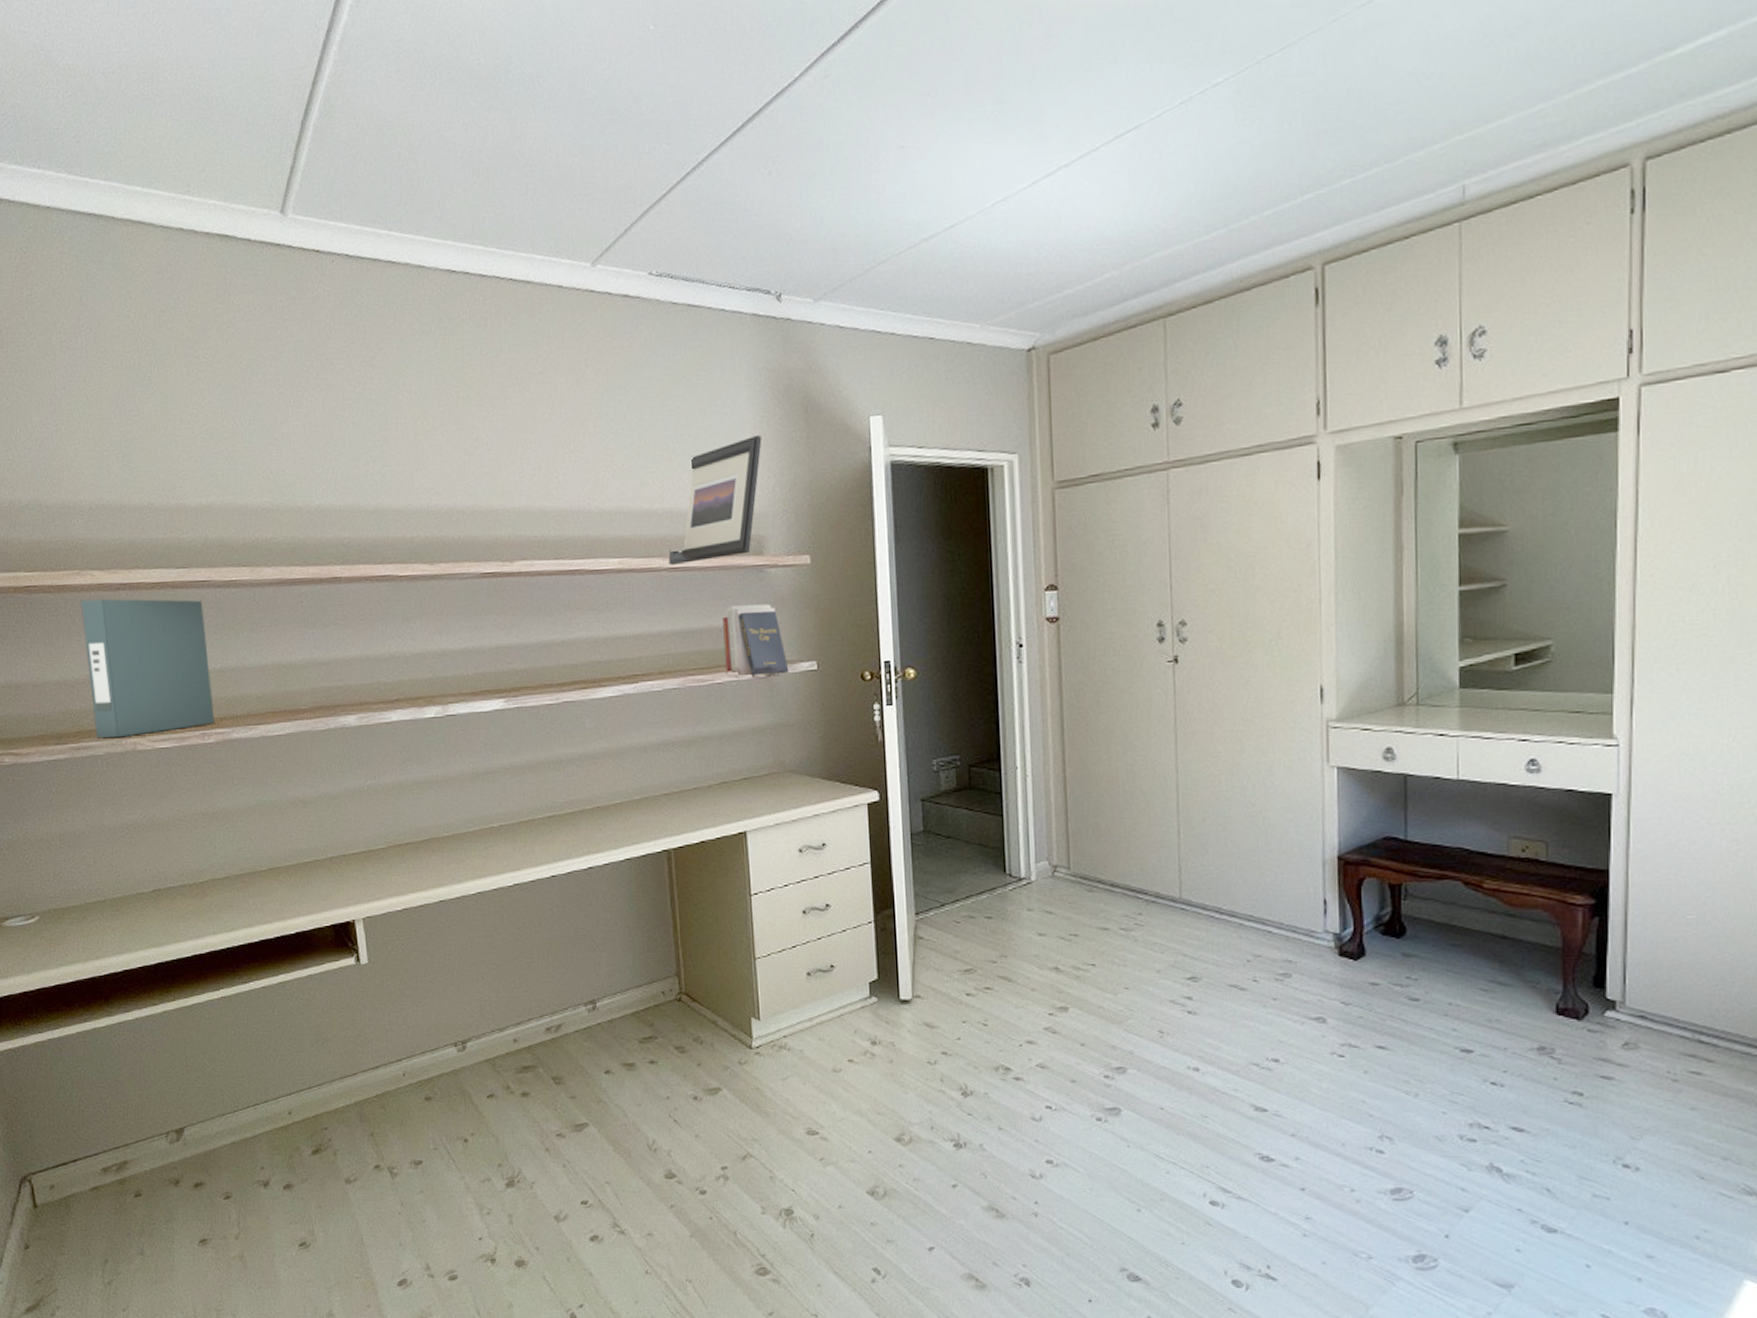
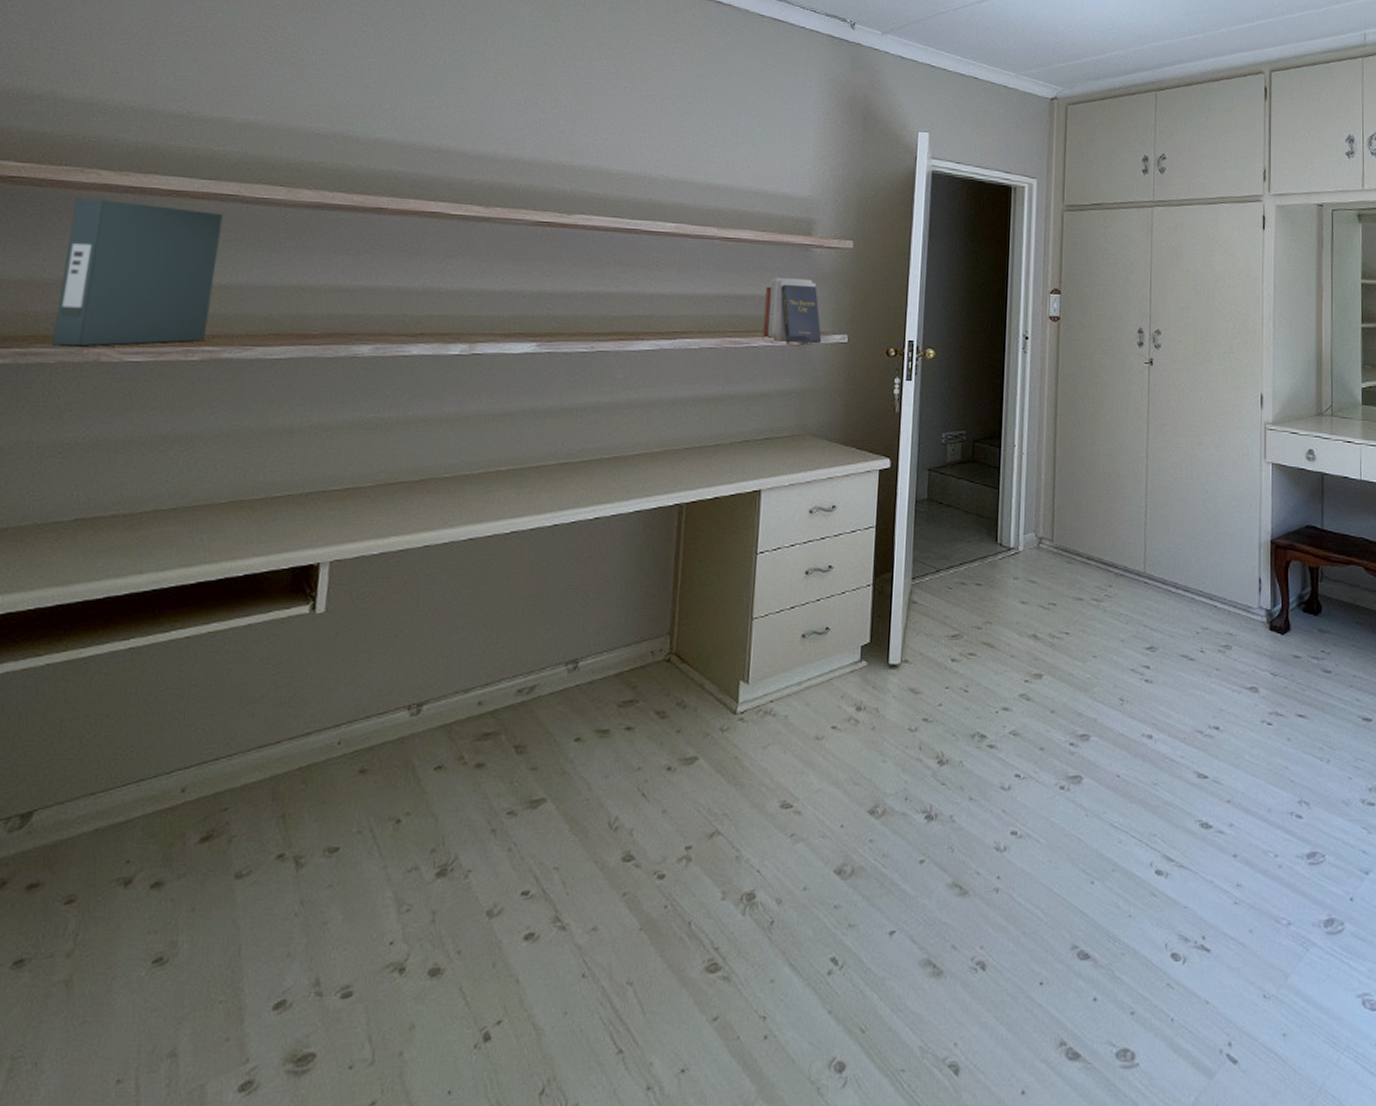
picture frame: present [668,434,762,566] -> none [723,133,824,236]

